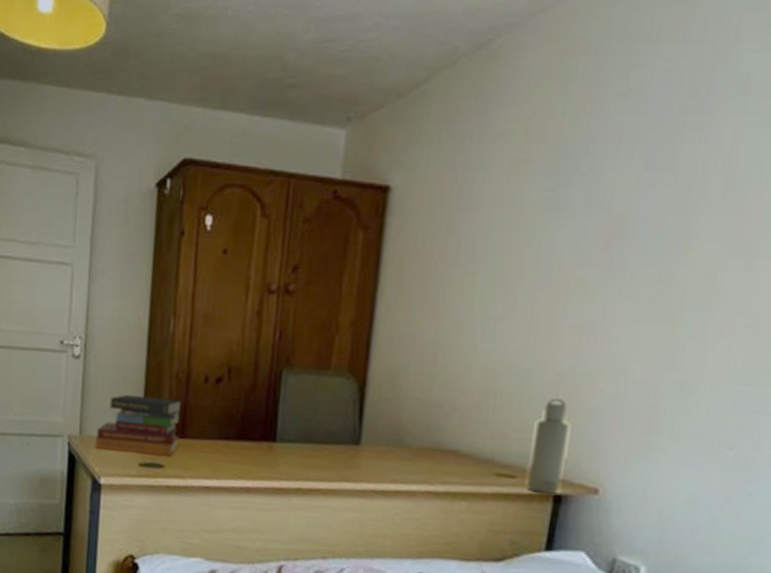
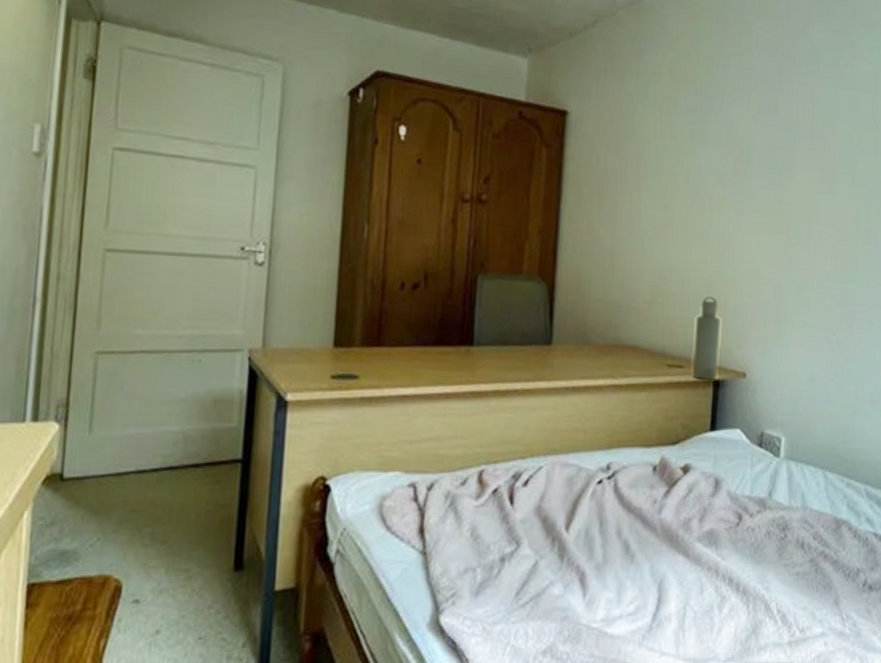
books: present [95,395,182,457] -> none [280,303,377,367]

